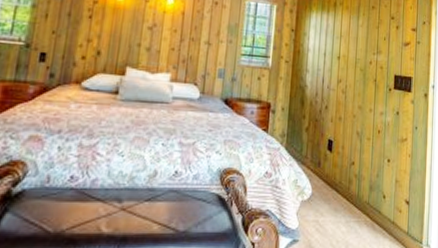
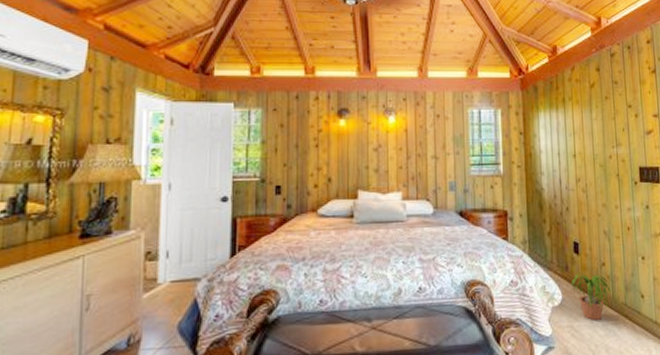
potted plant: none [321,169,357,216] -> present [571,272,611,320]

